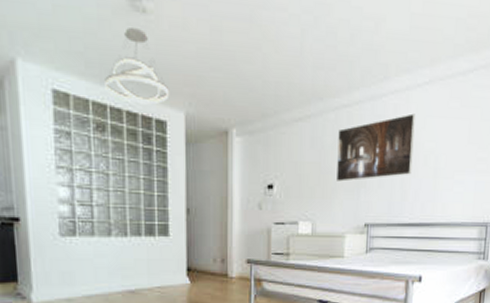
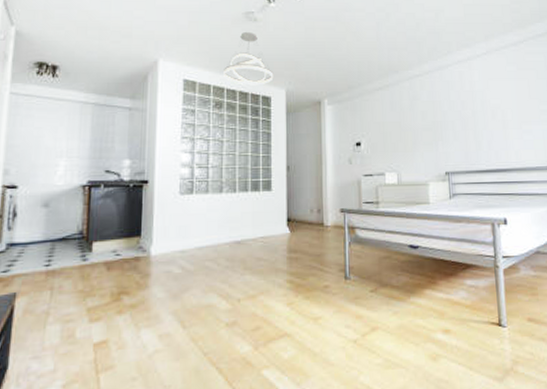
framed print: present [337,113,415,182] -> none [414,78,482,137]

